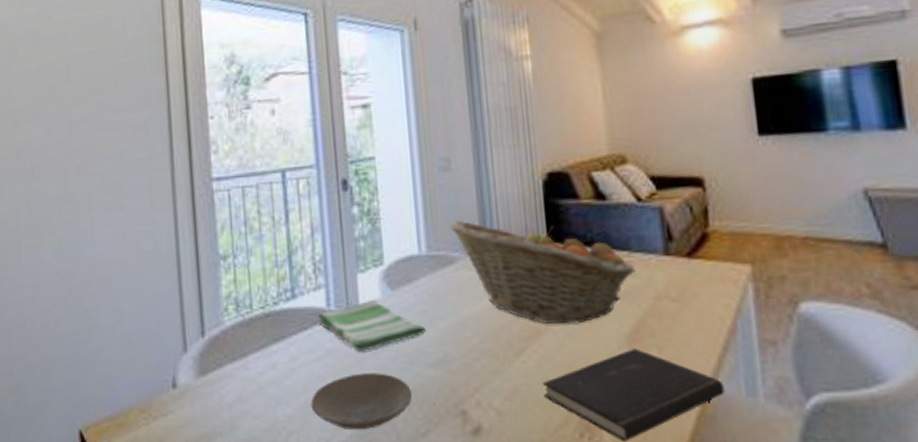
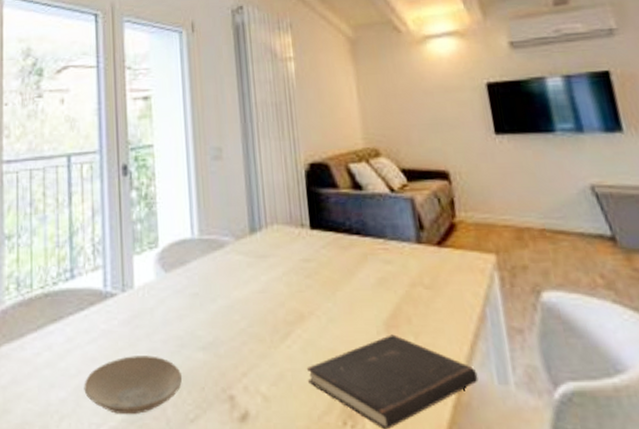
dish towel: present [317,299,427,353] -> none [94,281,197,334]
fruit basket: present [448,220,636,325] -> none [219,206,391,309]

